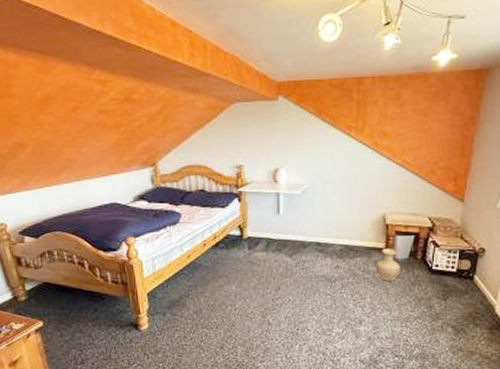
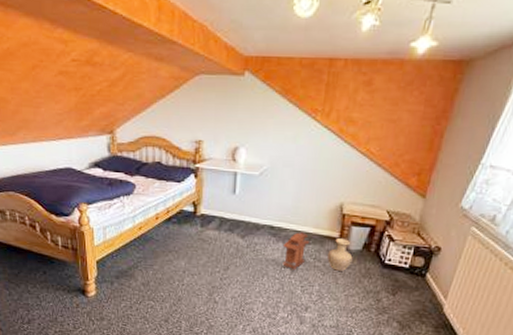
cabinet: none [330,246,357,286] -> present [282,232,310,272]

